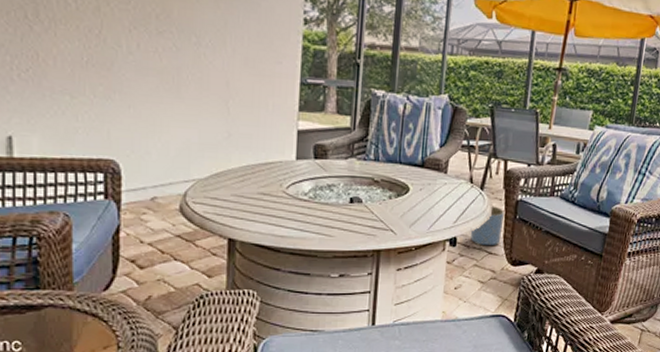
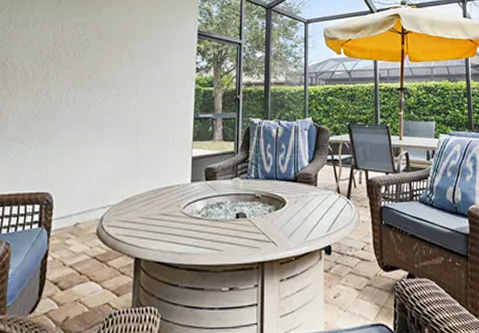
planter: present [470,206,504,246] -> none [342,213,371,253]

